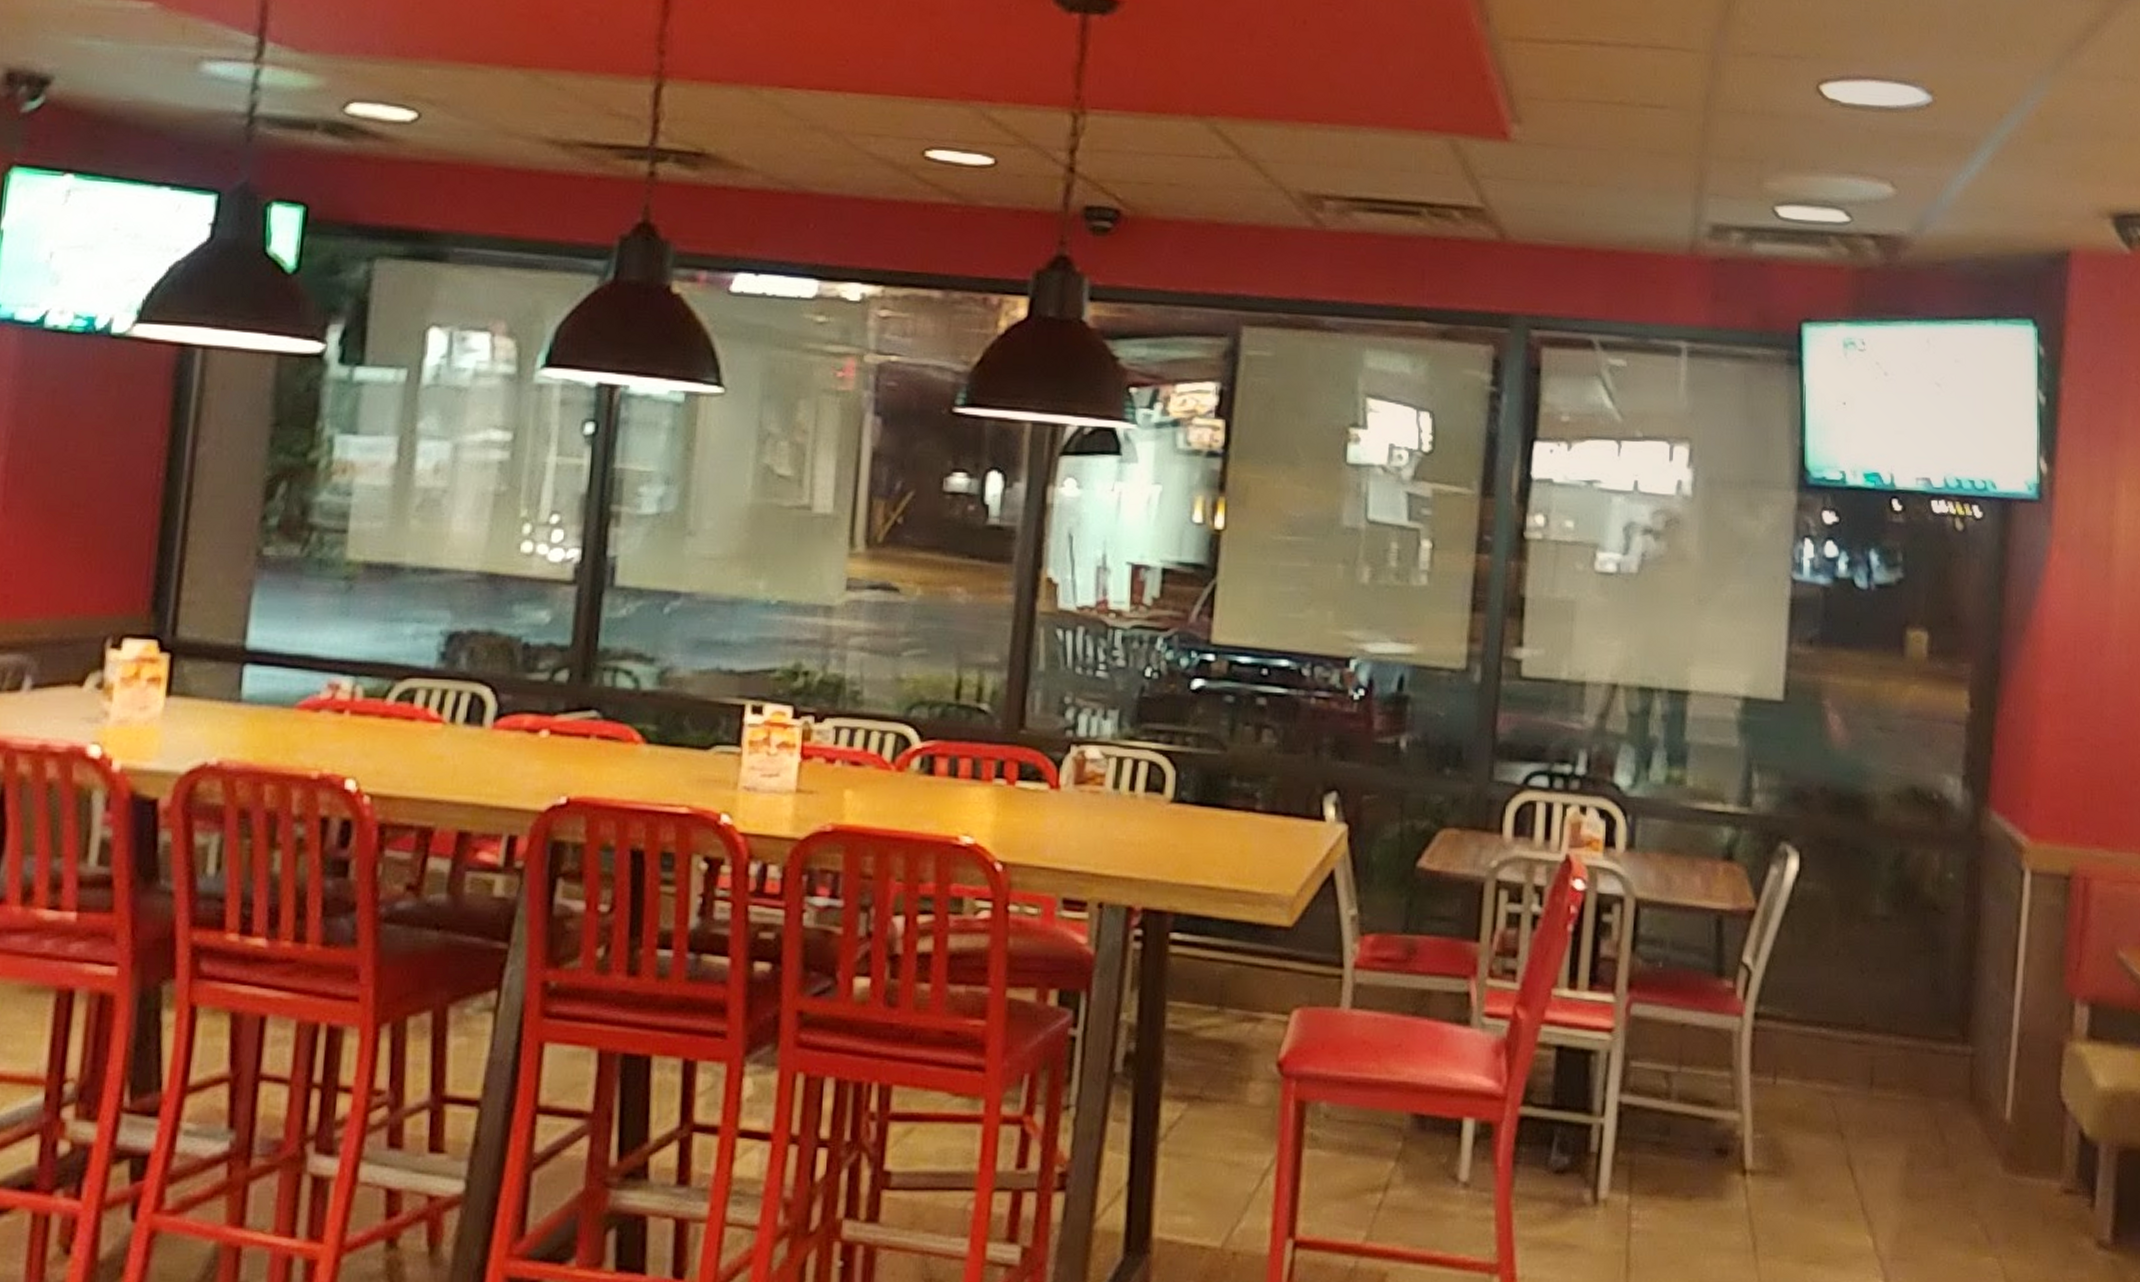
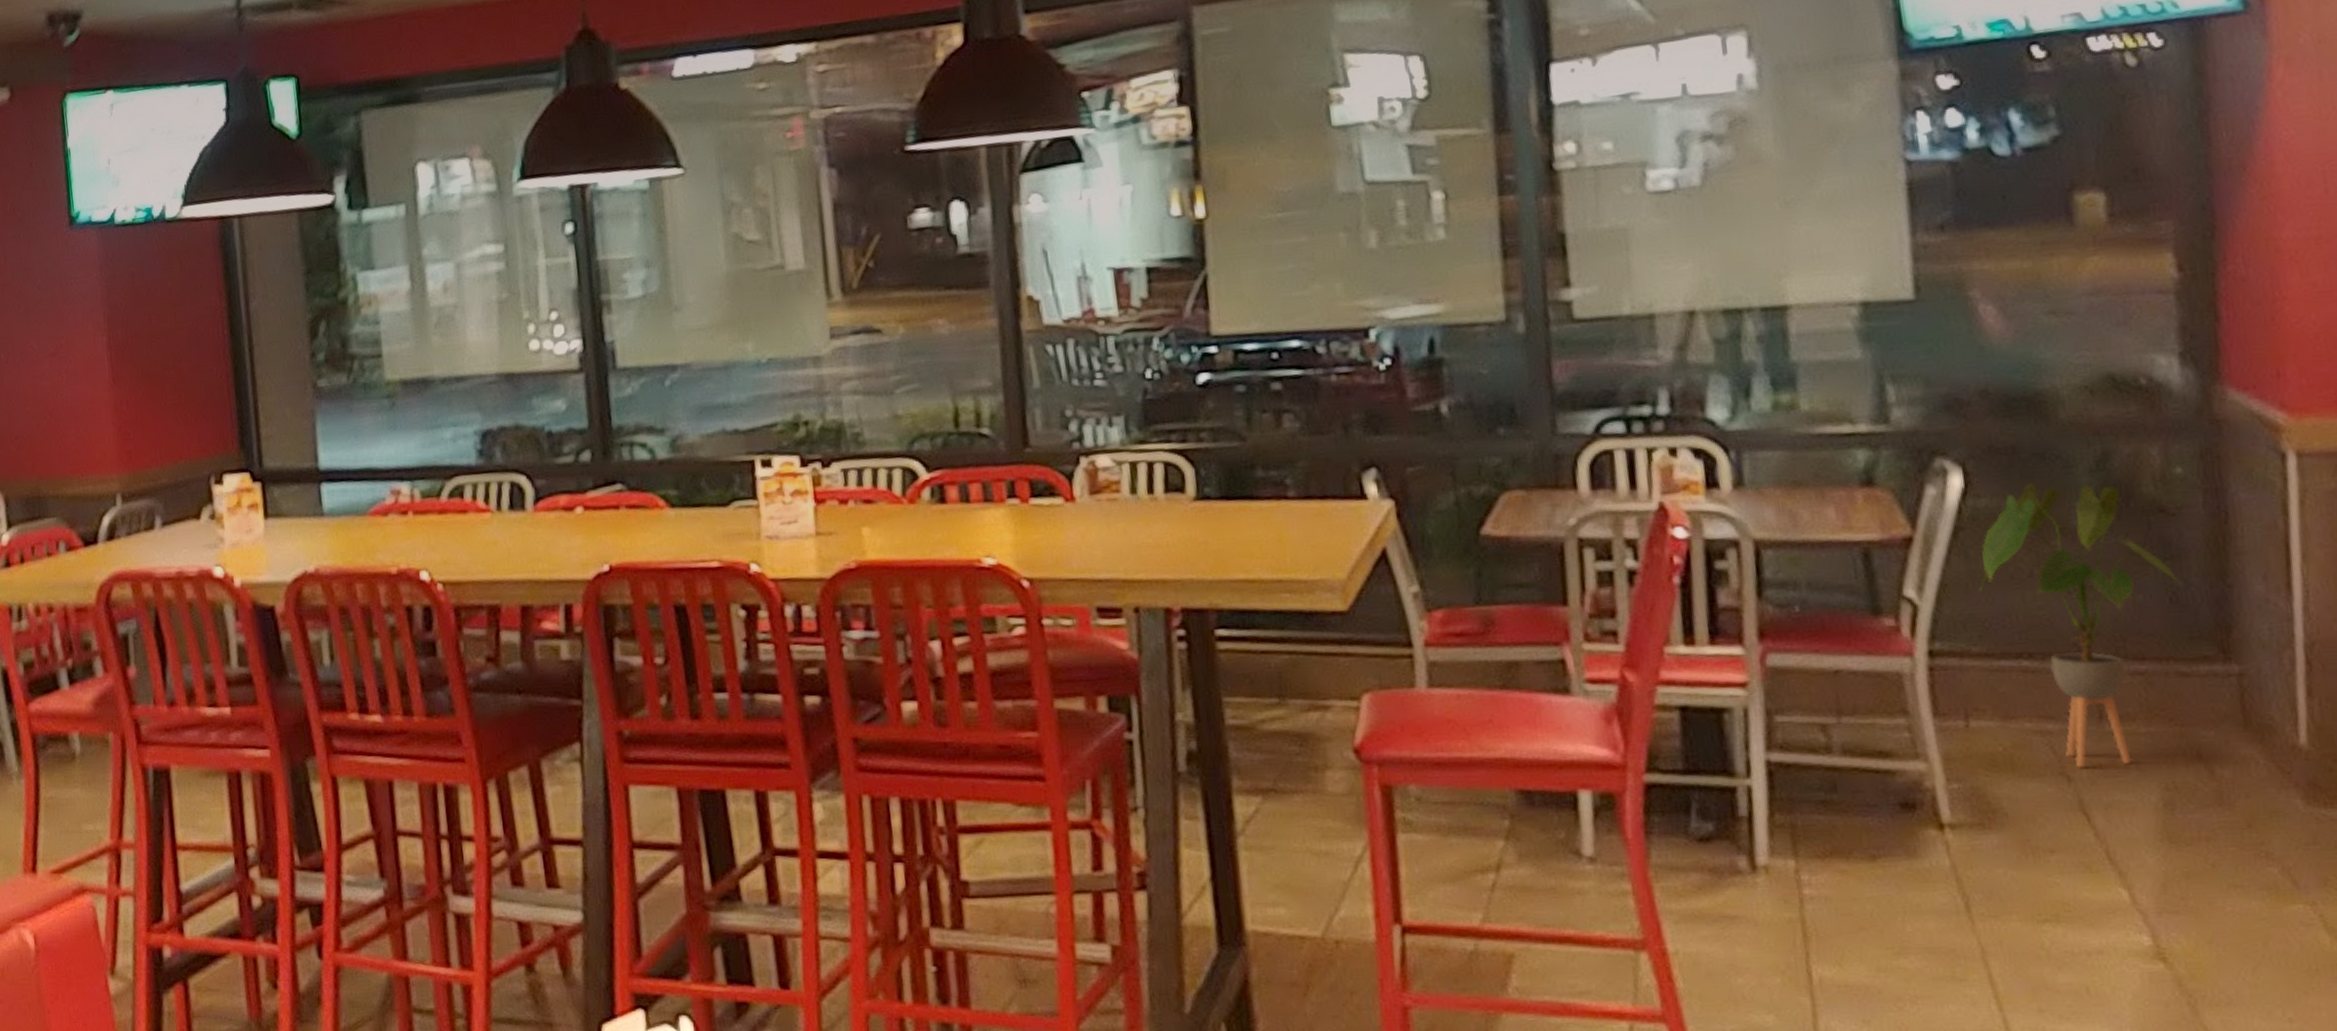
house plant: none [1798,873,1940,1127] -> present [1978,483,2179,768]

